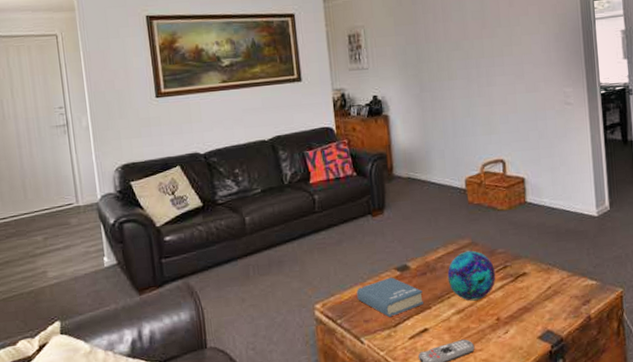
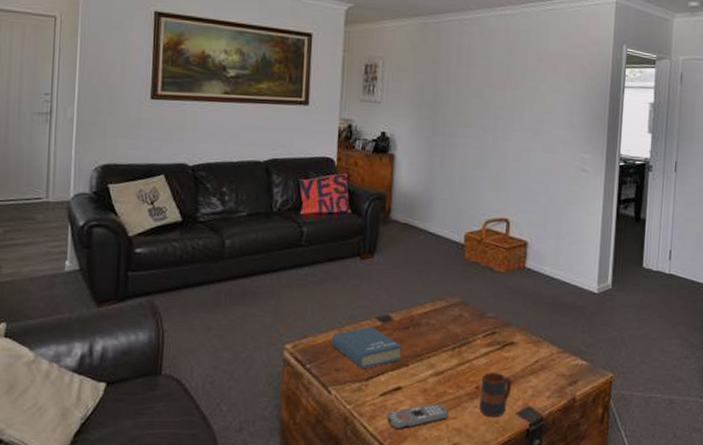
decorative ball: present [447,250,496,301] -> none [430,310,483,364]
mug: none [501,303,530,345] -> present [479,373,512,418]

